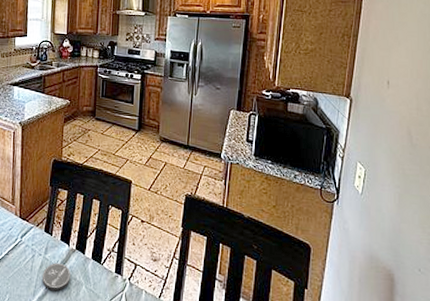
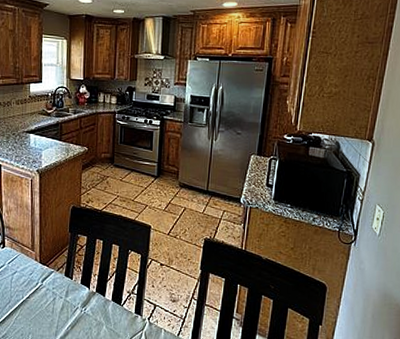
coaster: present [41,262,71,292] -> none [63,305,91,332]

